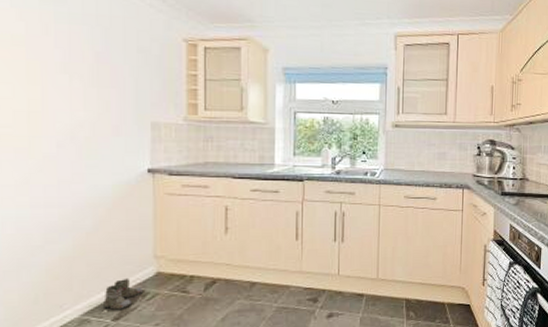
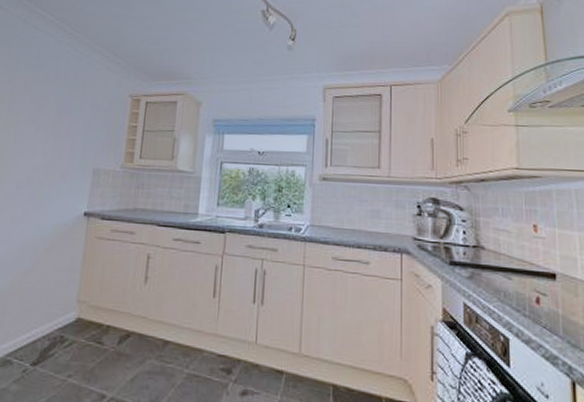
boots: present [104,277,143,310] -> none [26,320,62,354]

